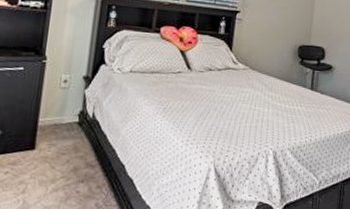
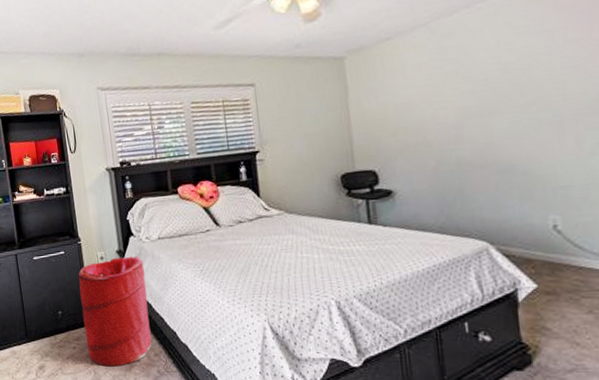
laundry hamper: none [22,83,109,197] -> present [78,256,152,367]

